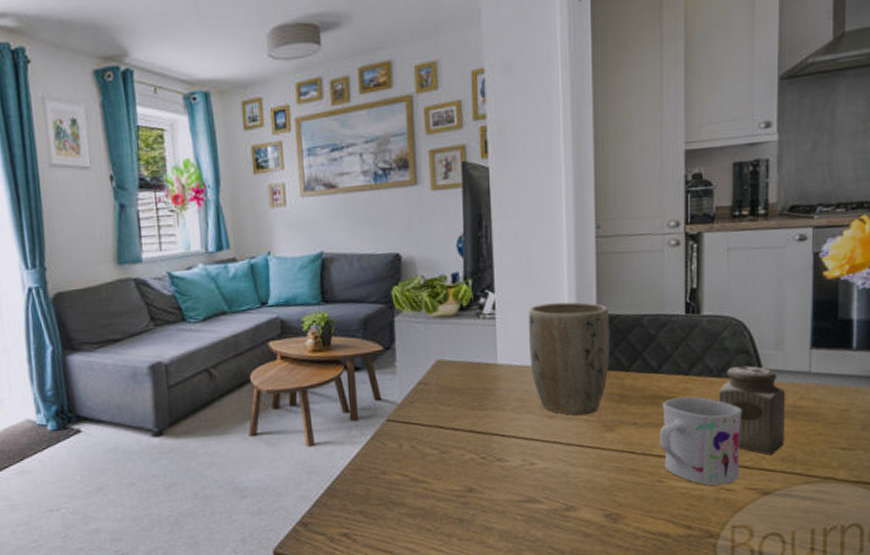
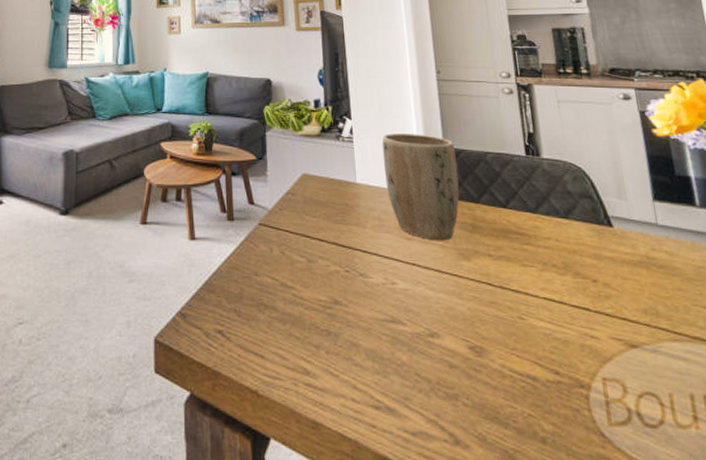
mug: present [660,396,743,486] -> none [514,234,603,331]
salt shaker: present [719,366,786,455] -> none [568,211,644,305]

